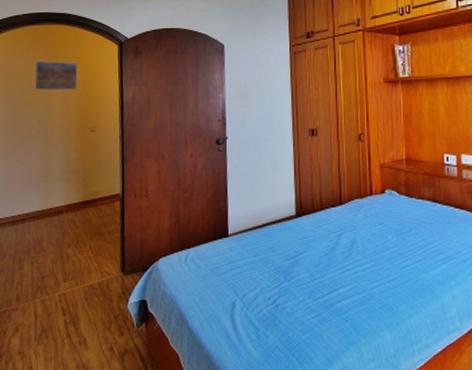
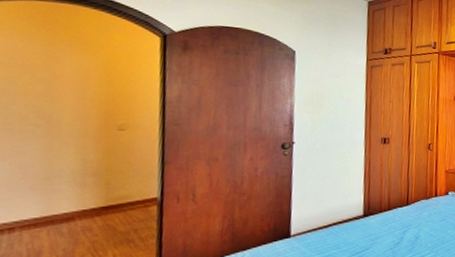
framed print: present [34,61,78,91] -> none [31,44,102,83]

